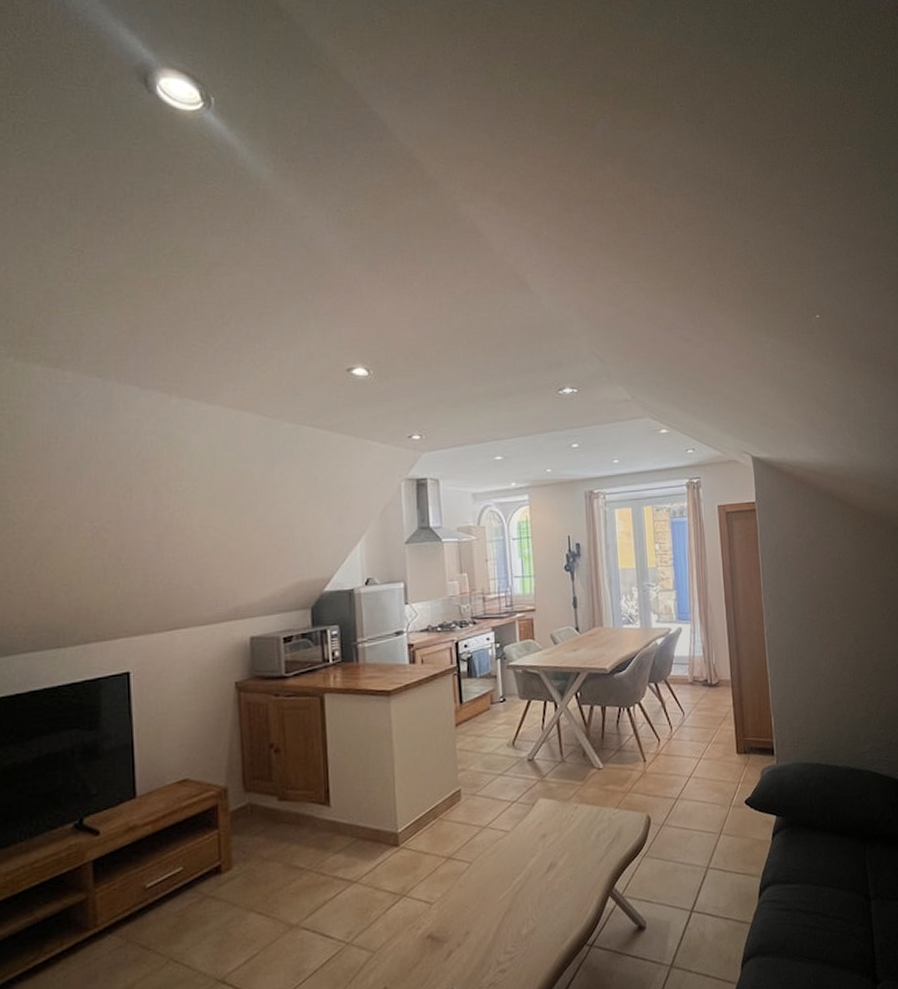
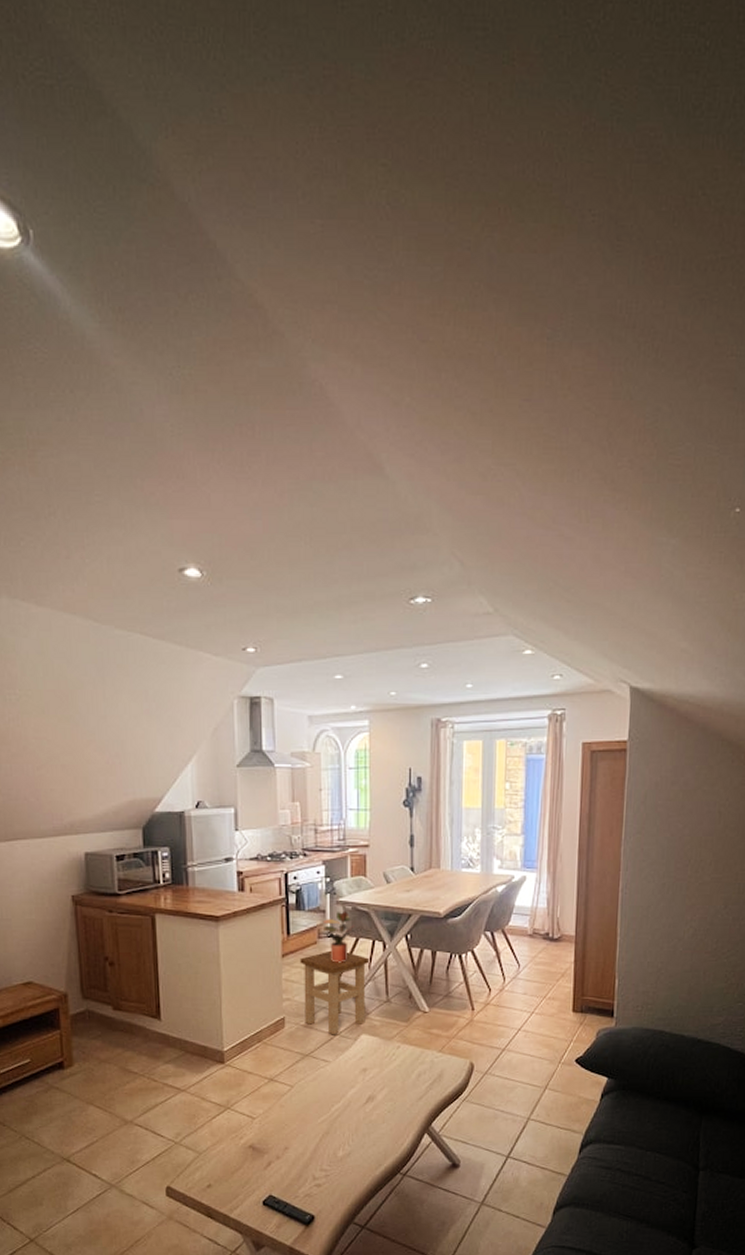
stool: none [473,715,543,803] -> present [299,950,370,1035]
potted plant: none [491,674,531,727] -> present [318,911,360,963]

